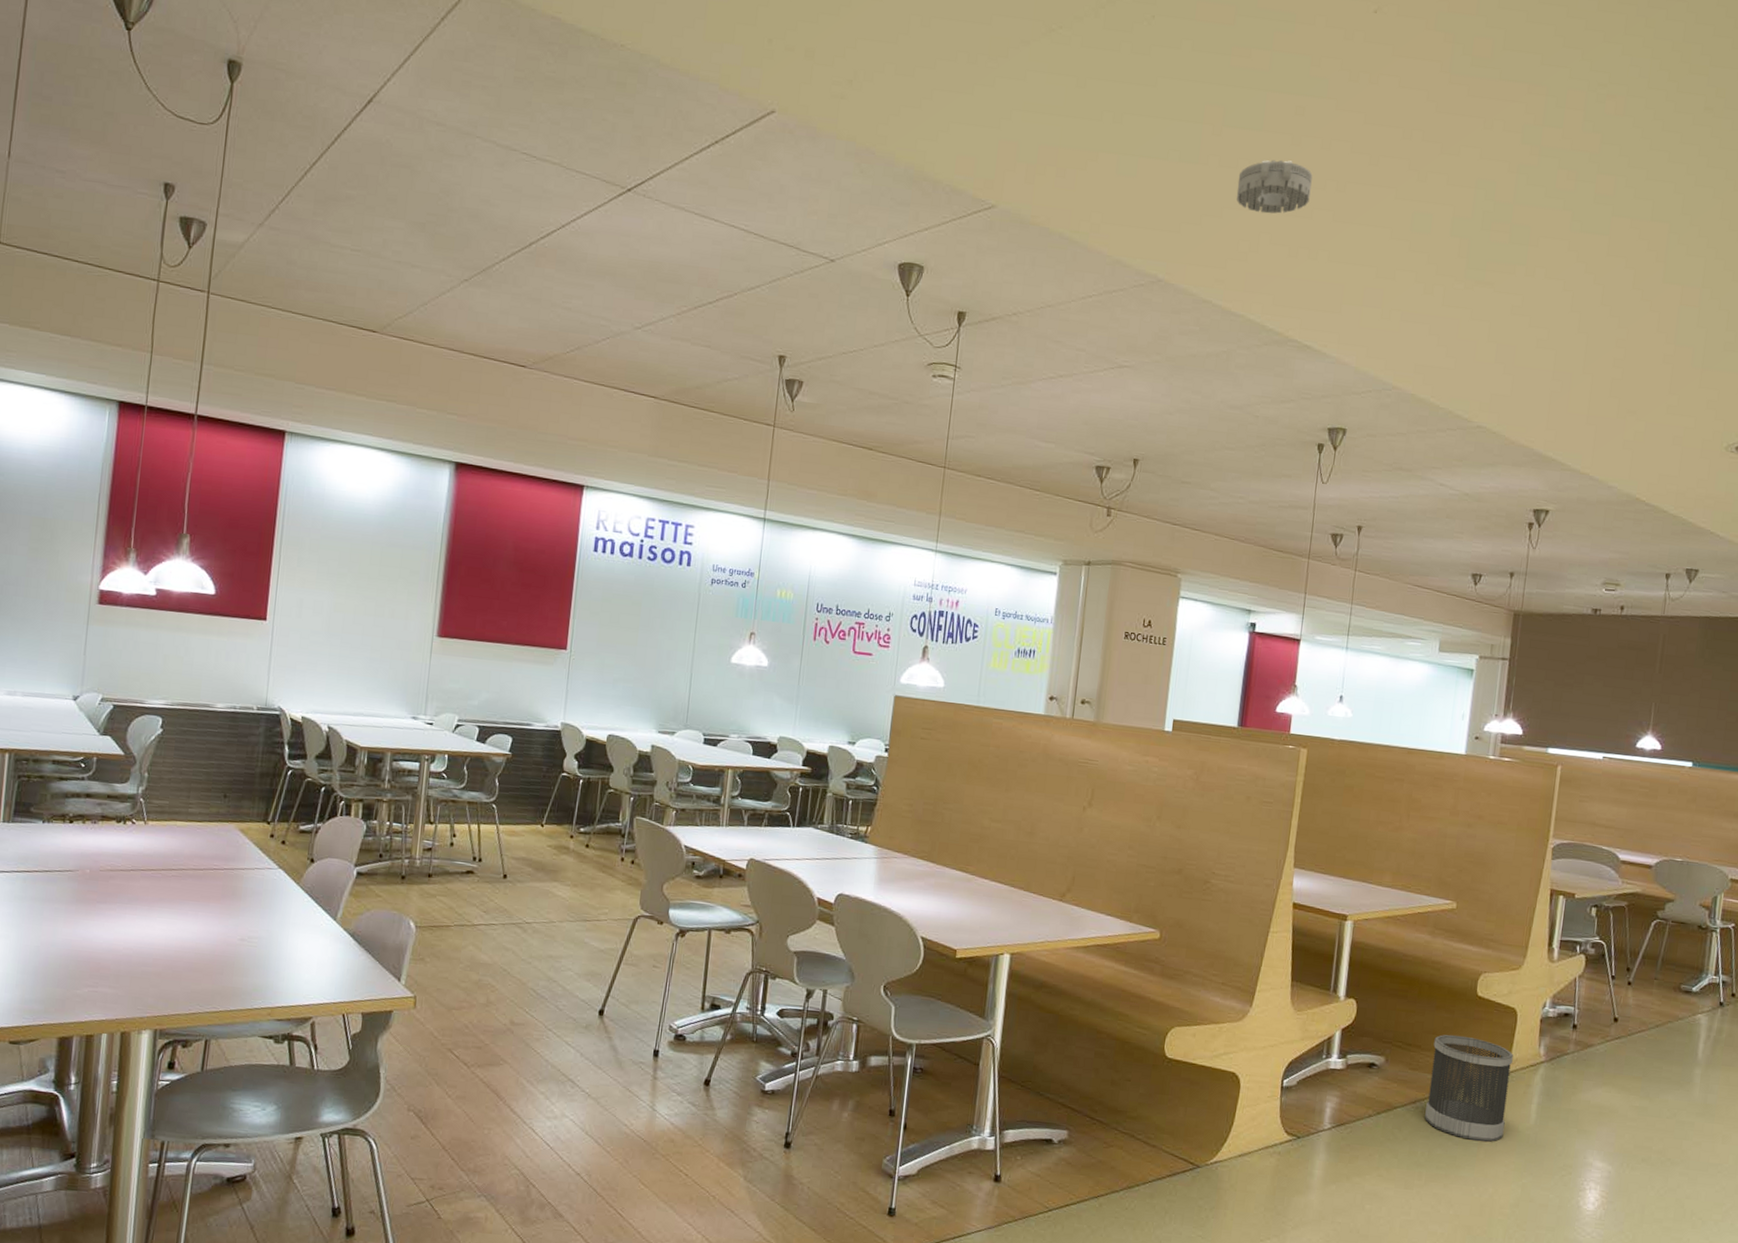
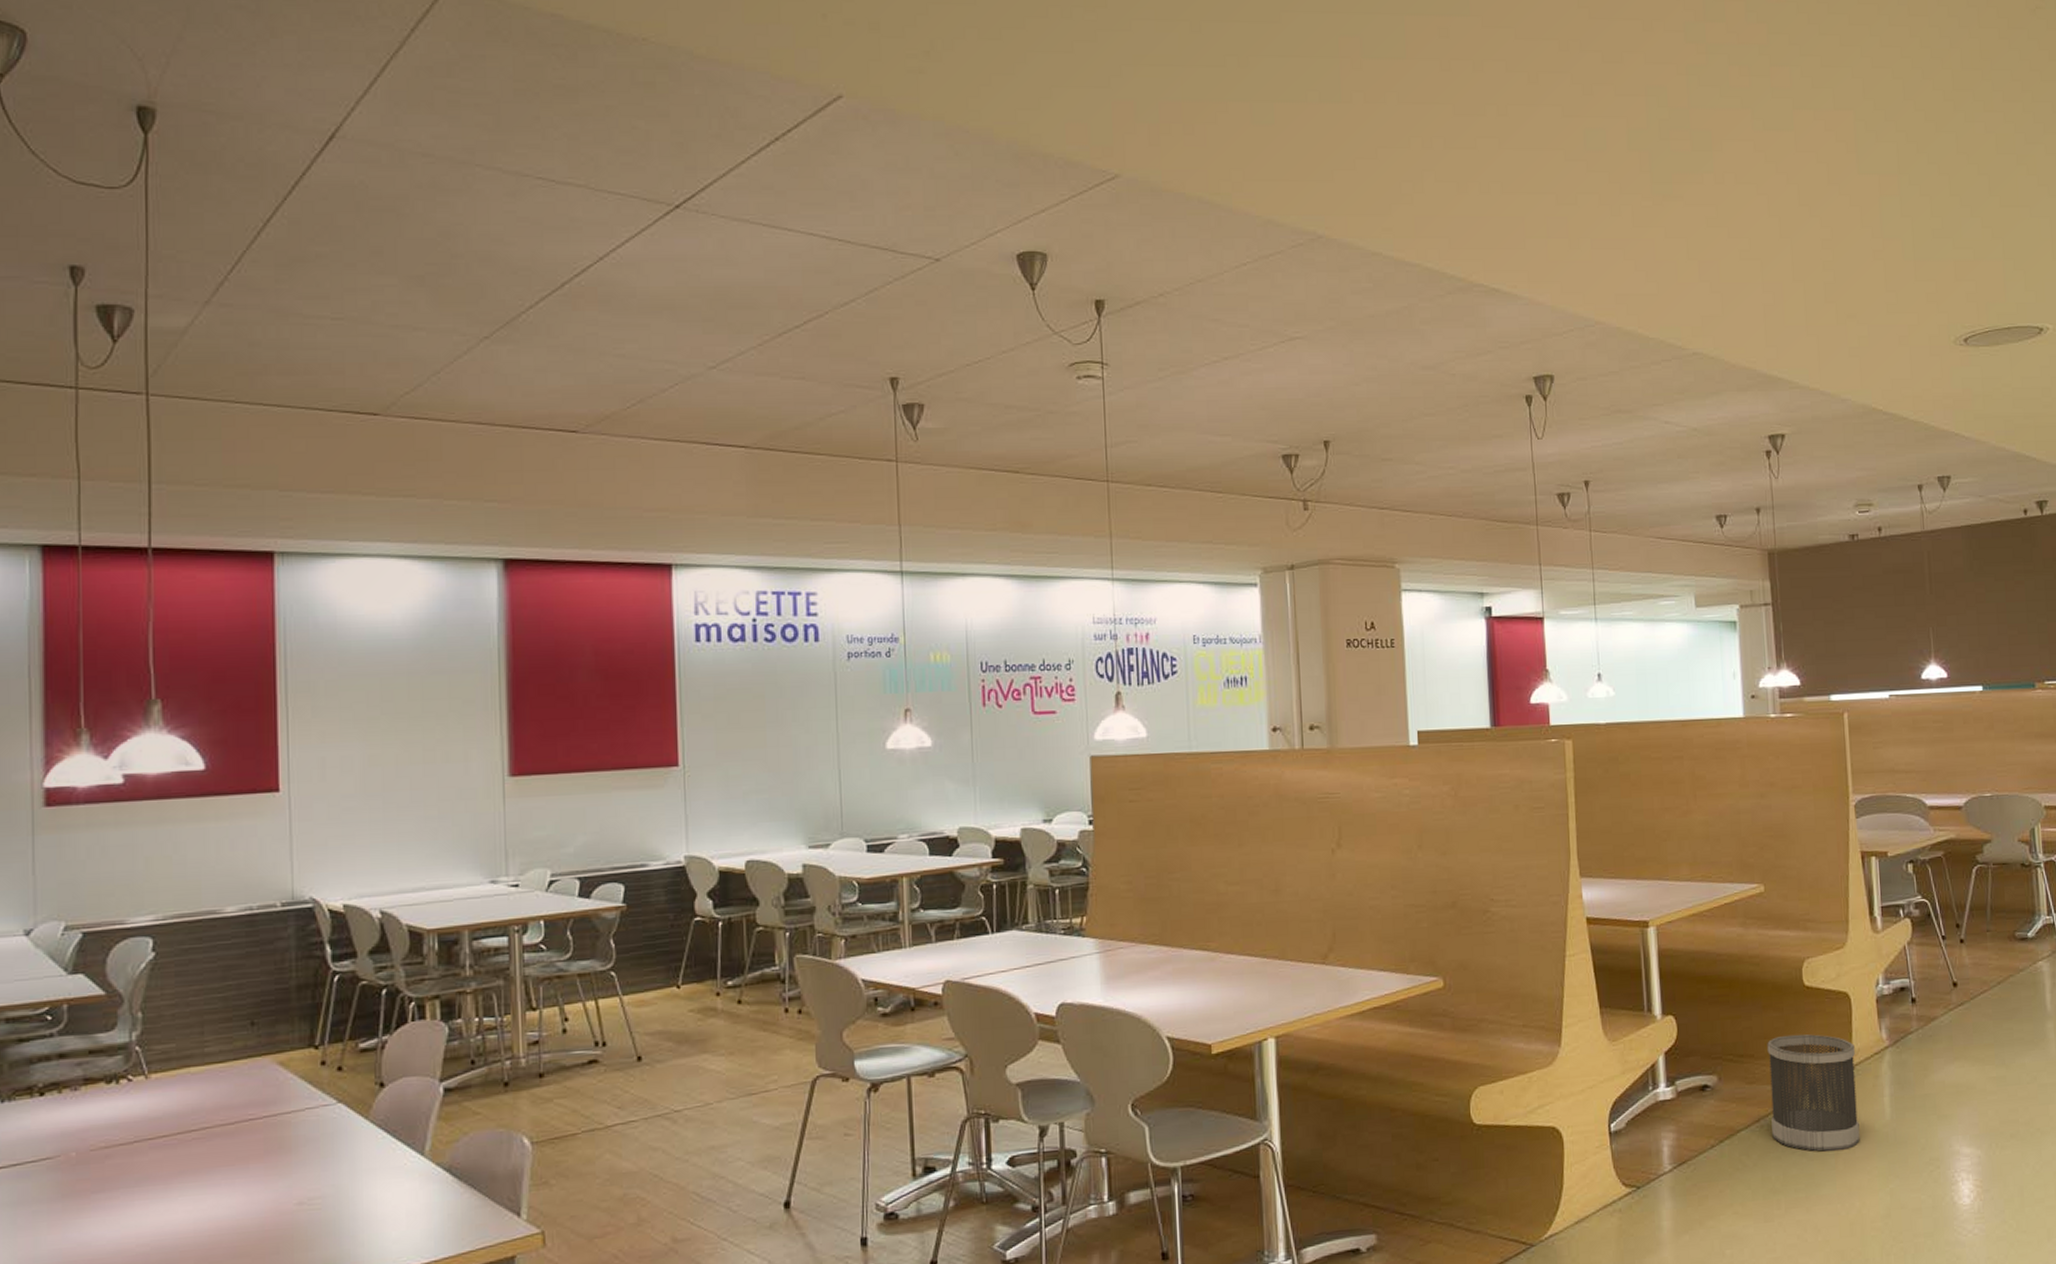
smoke detector: present [1236,160,1313,214] -> none [1388,88,1471,149]

